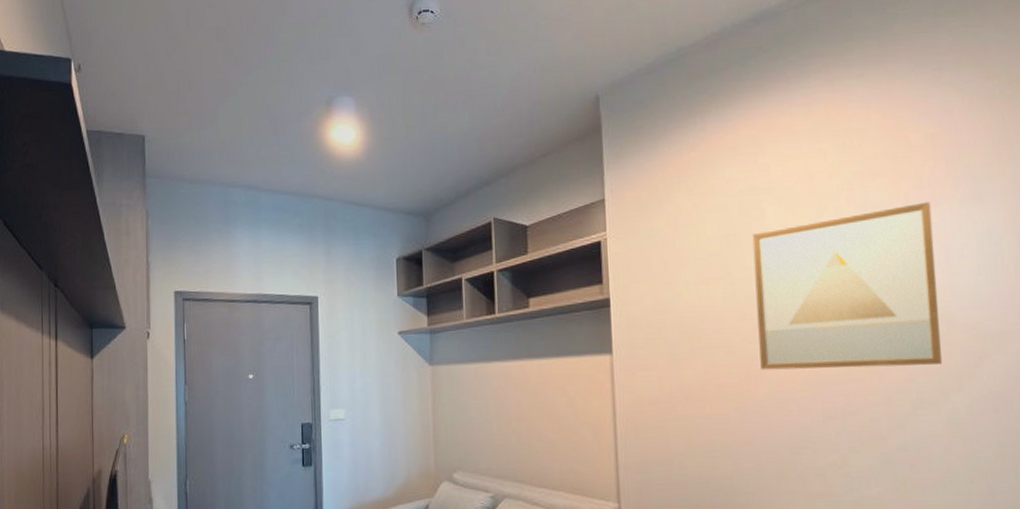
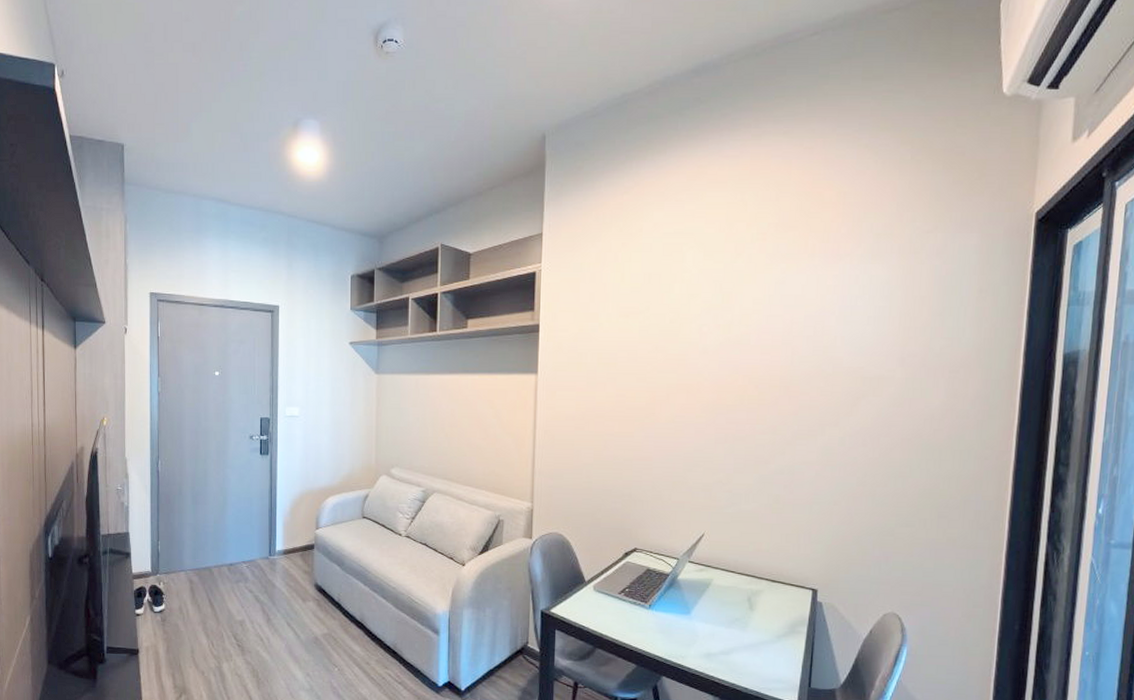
wall art: present [752,201,942,370] -> none [666,255,834,401]

